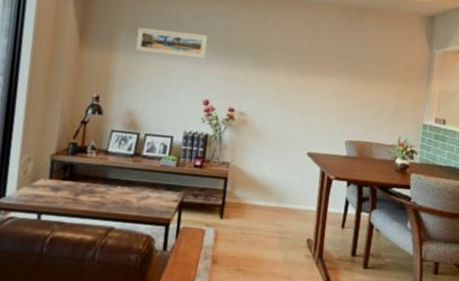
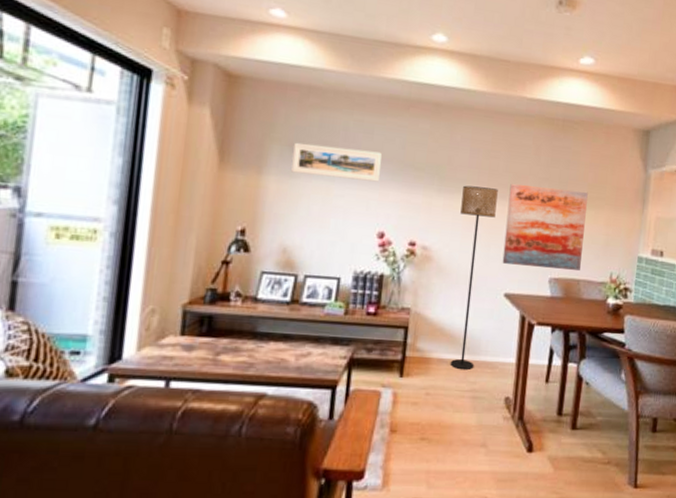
floor lamp: none [261,62,303,215] -> present [450,185,498,370]
wall art: none [306,61,380,135] -> present [502,184,588,270]

